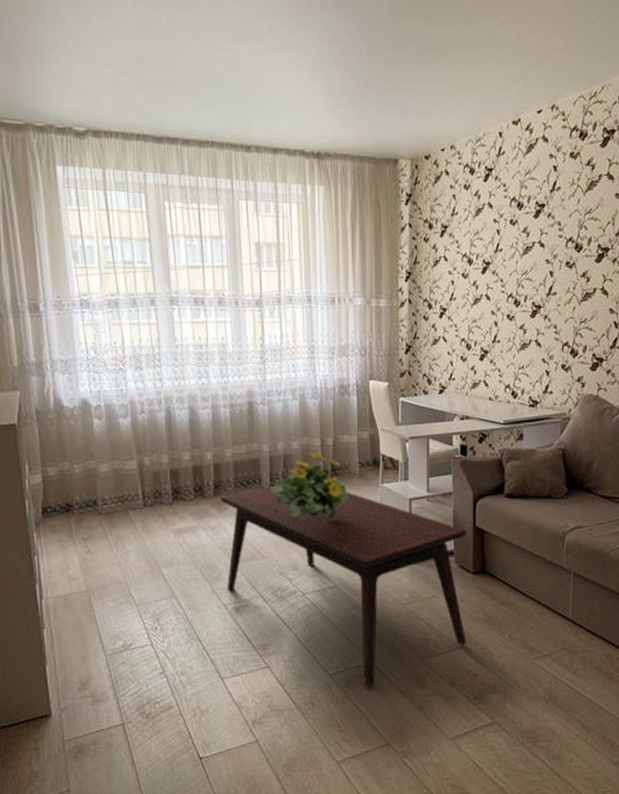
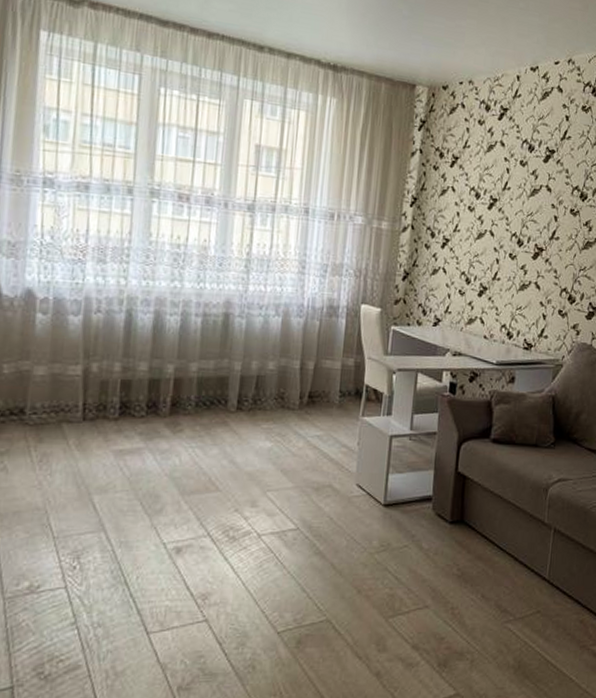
coffee table: present [220,487,467,688] -> none [169,409,448,650]
flowering plant: present [269,451,349,521] -> none [234,374,324,453]

